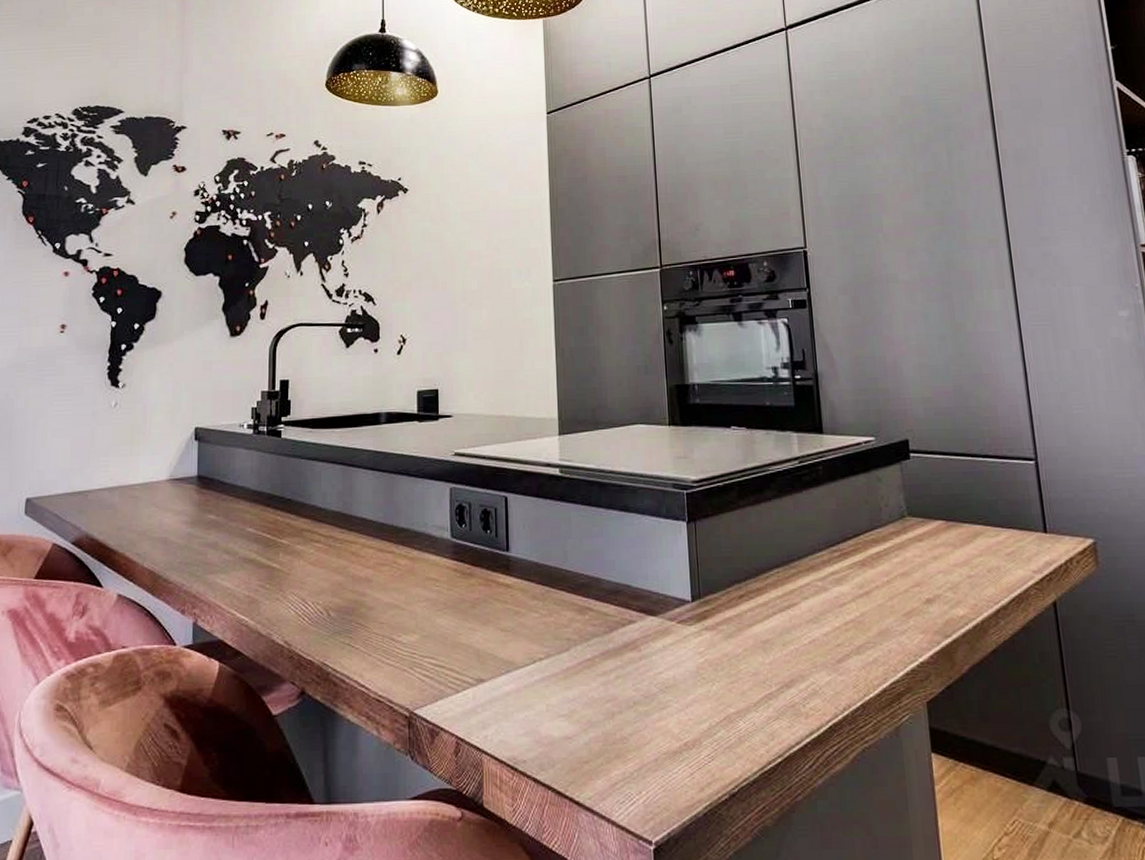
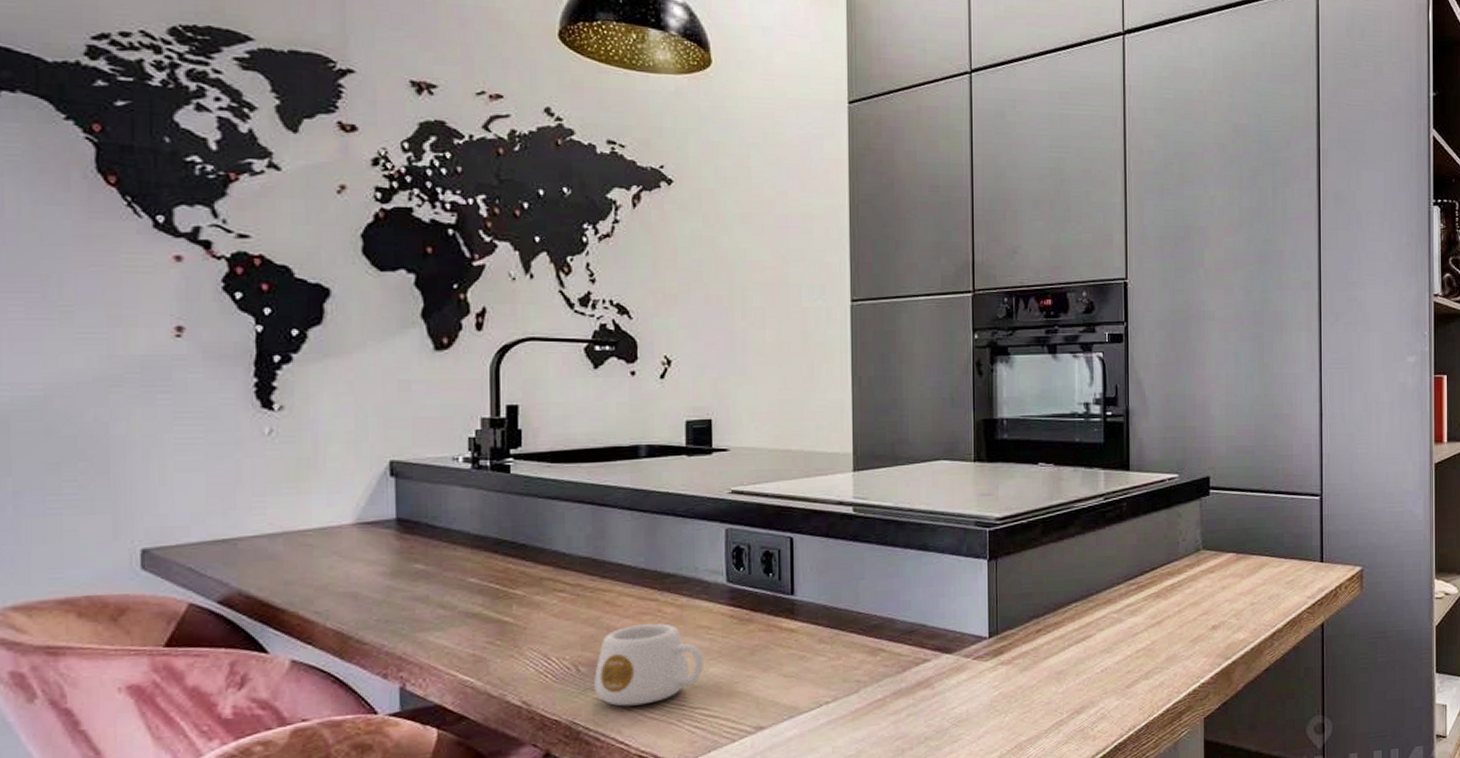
mug: none [342,574,431,651] -> present [594,623,703,707]

